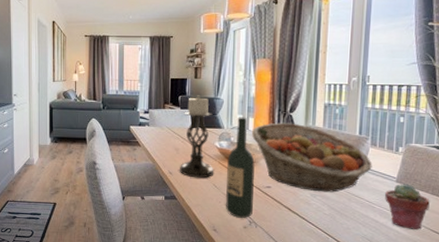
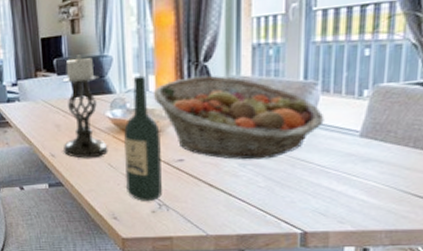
potted succulent: present [385,184,430,230] -> none [344,137,411,196]

